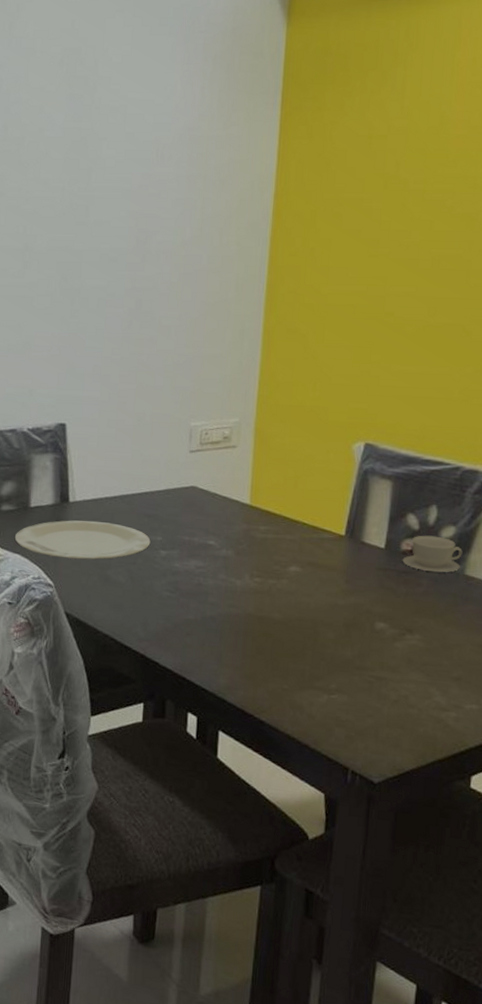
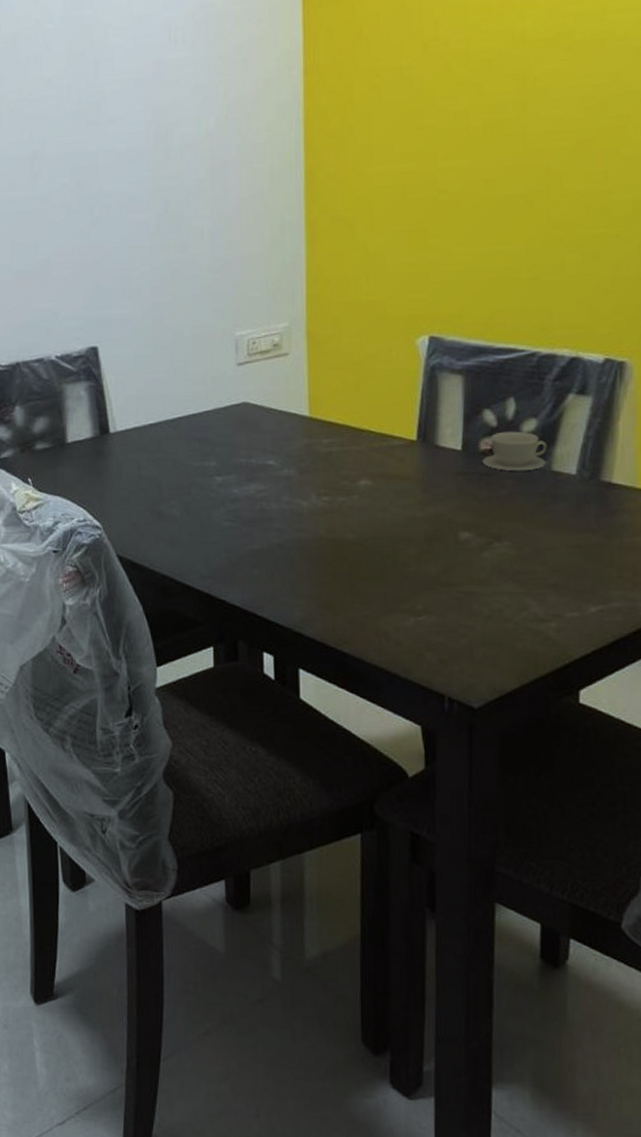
plate: present [14,520,151,560] -> none [53,451,204,496]

